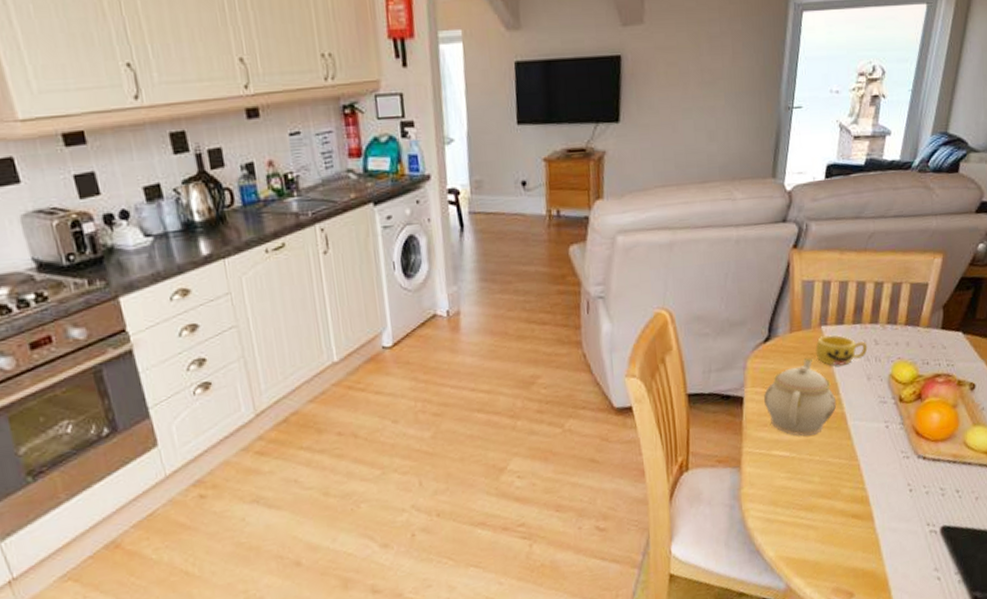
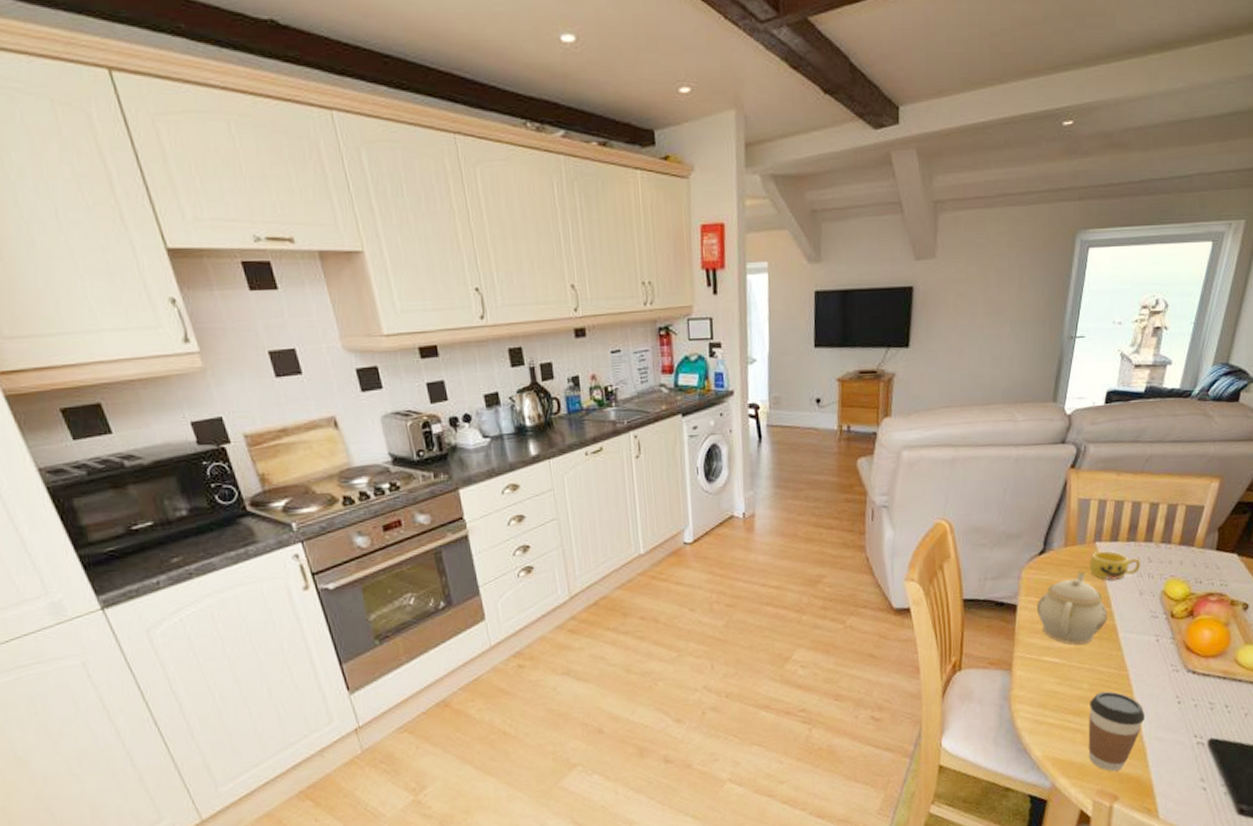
coffee cup: none [821,483,877,567] -> present [1088,691,1145,772]

